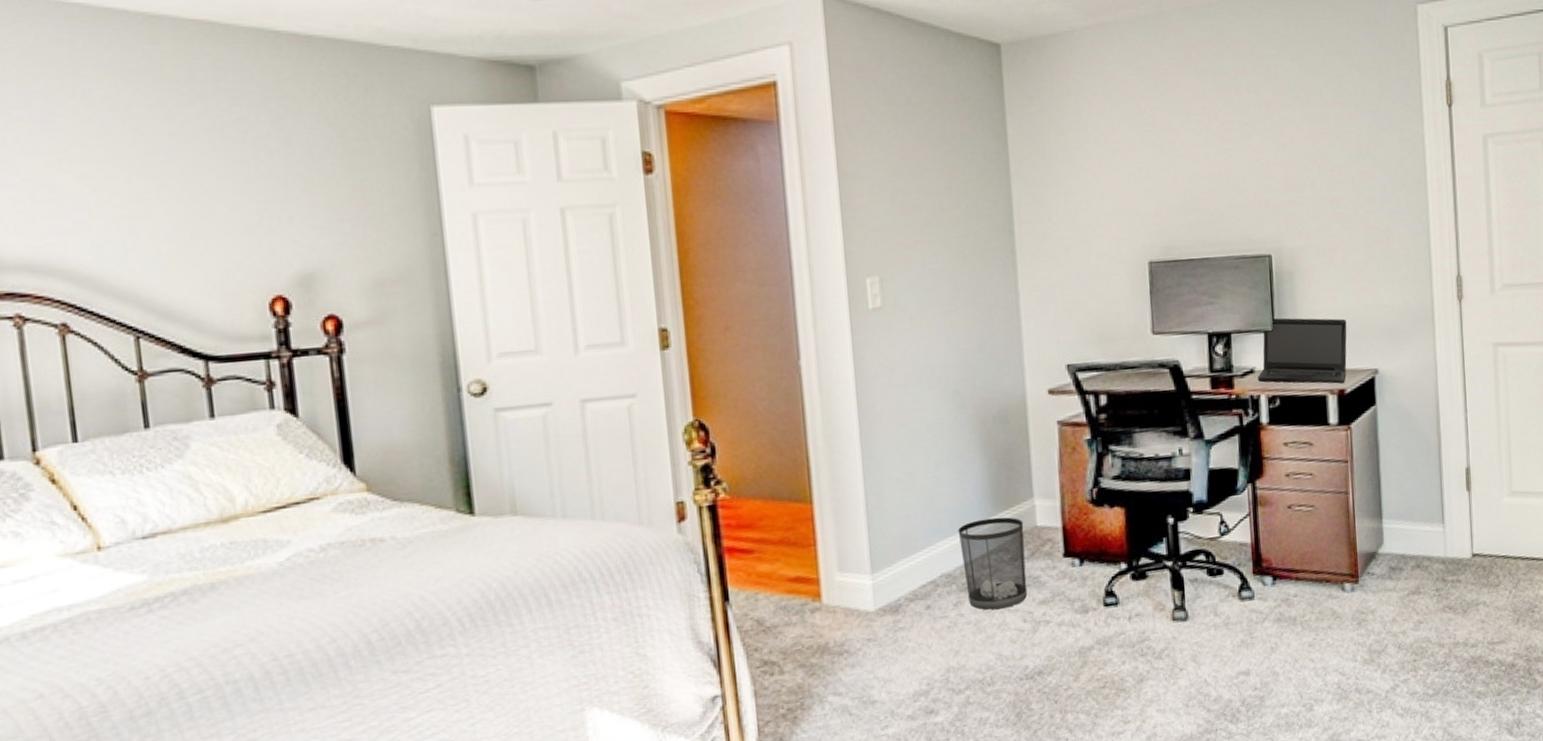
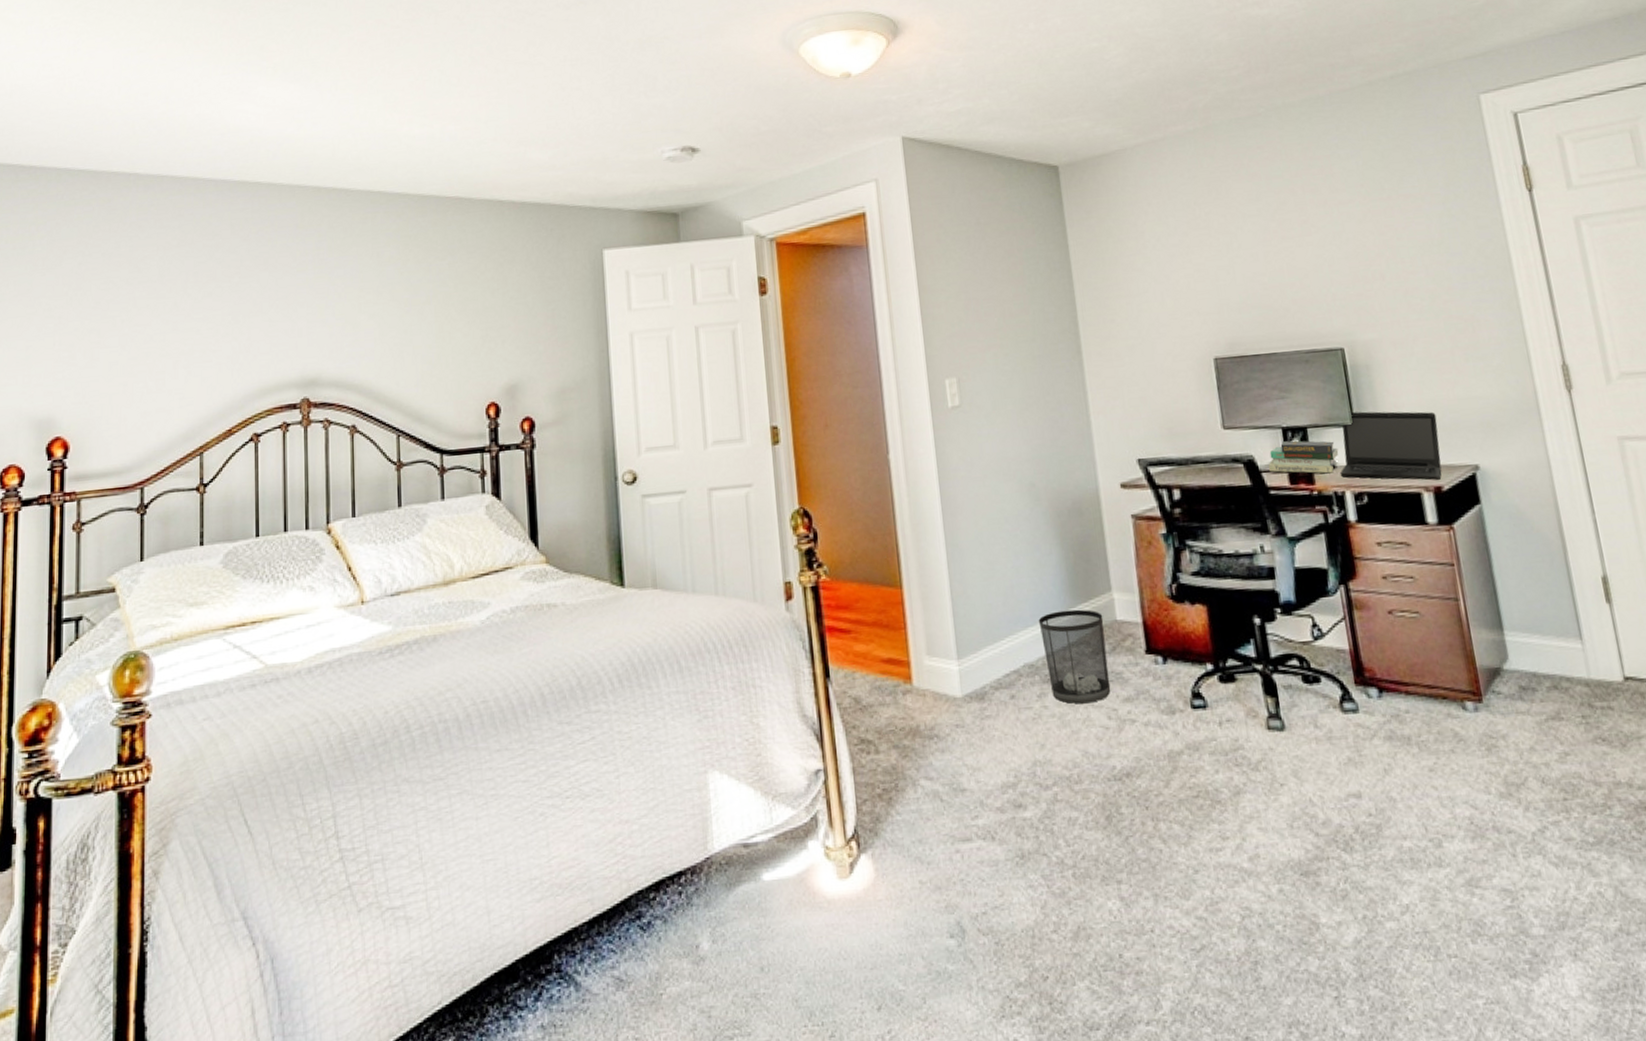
books: none [1193,346,1258,378] -> present [1269,440,1339,474]

